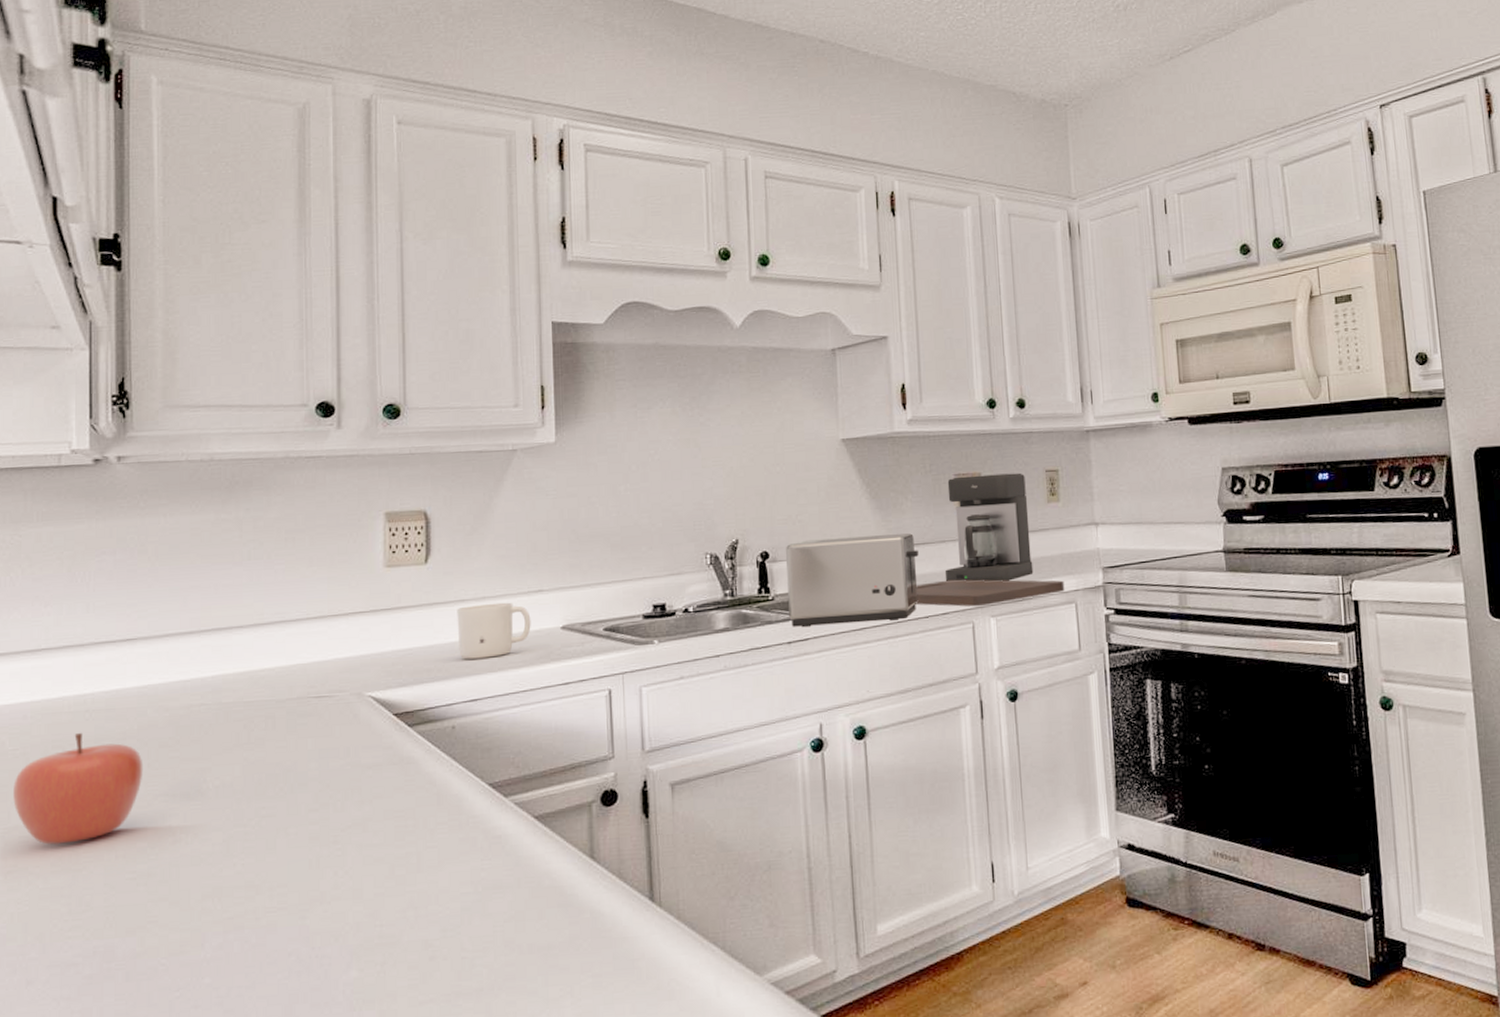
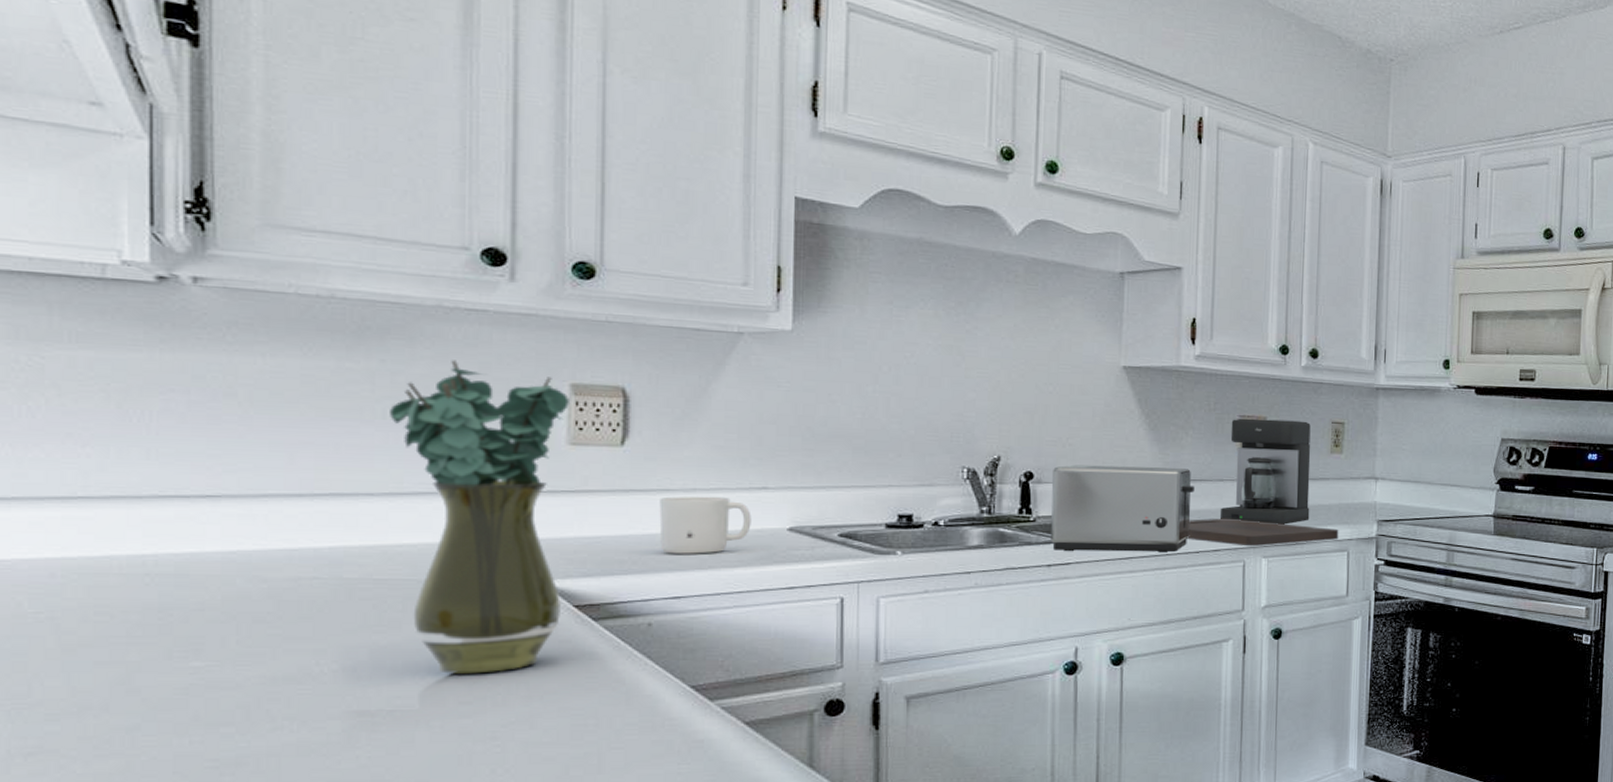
fruit: present [13,732,143,845] -> none [36,598,230,725]
vase: none [253,502,384,784] -> present [390,360,569,674]

